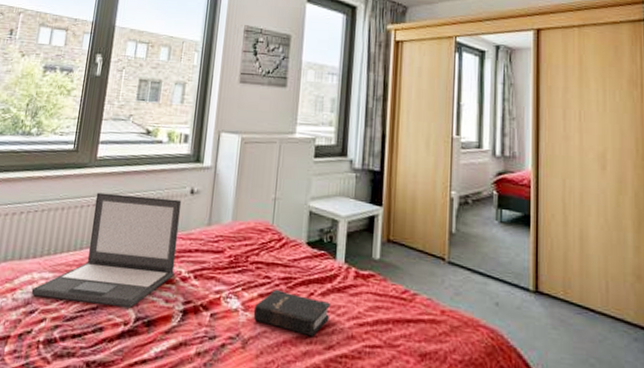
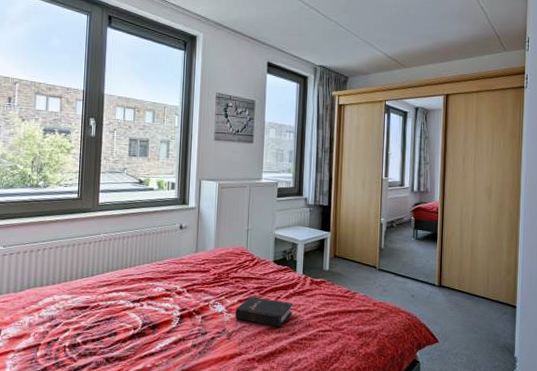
laptop: present [31,192,182,307] -> none [54,231,173,316]

